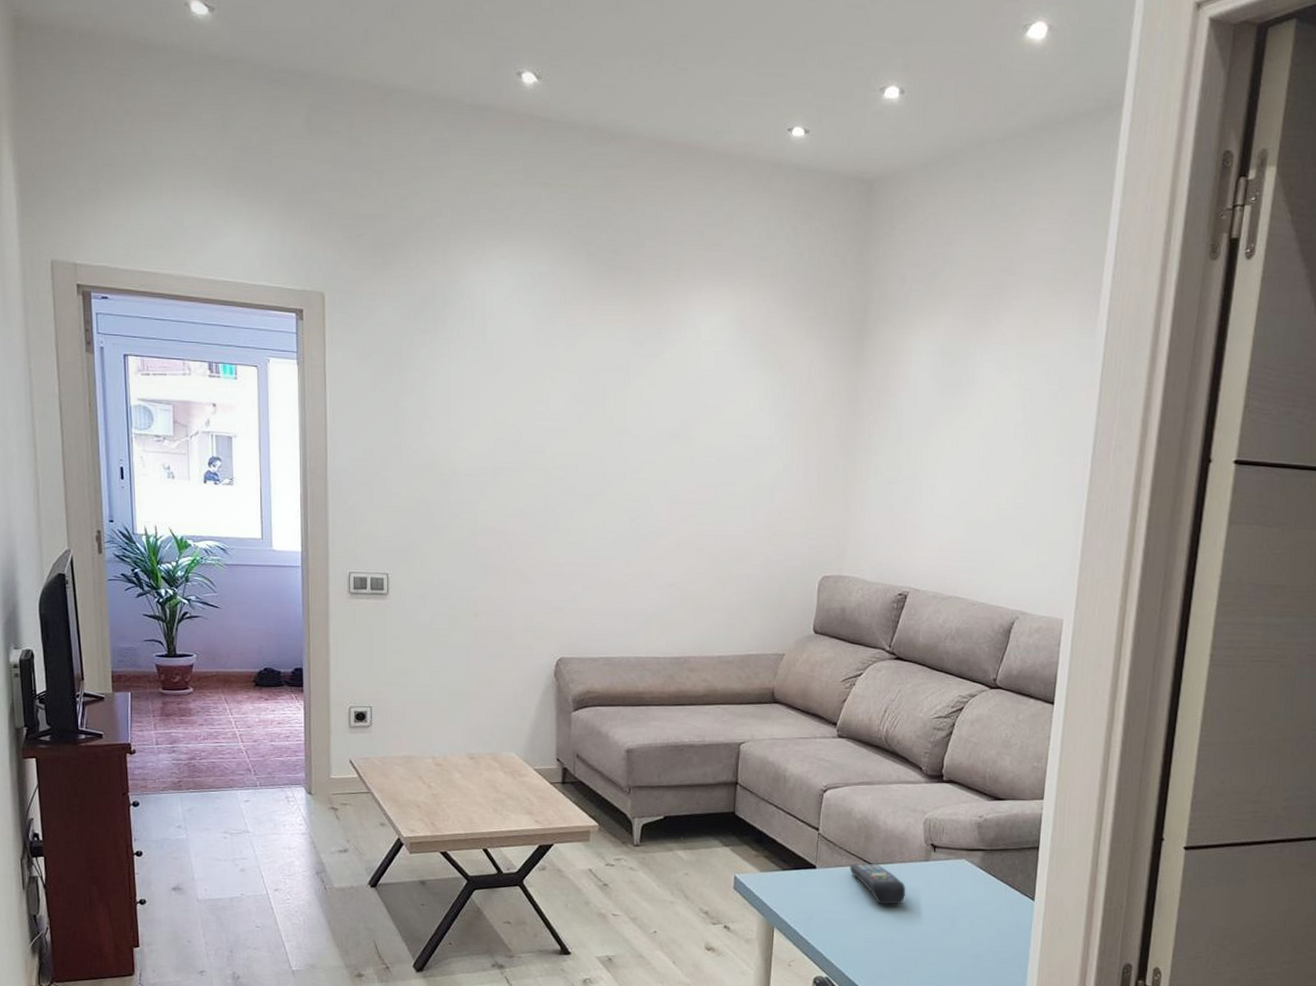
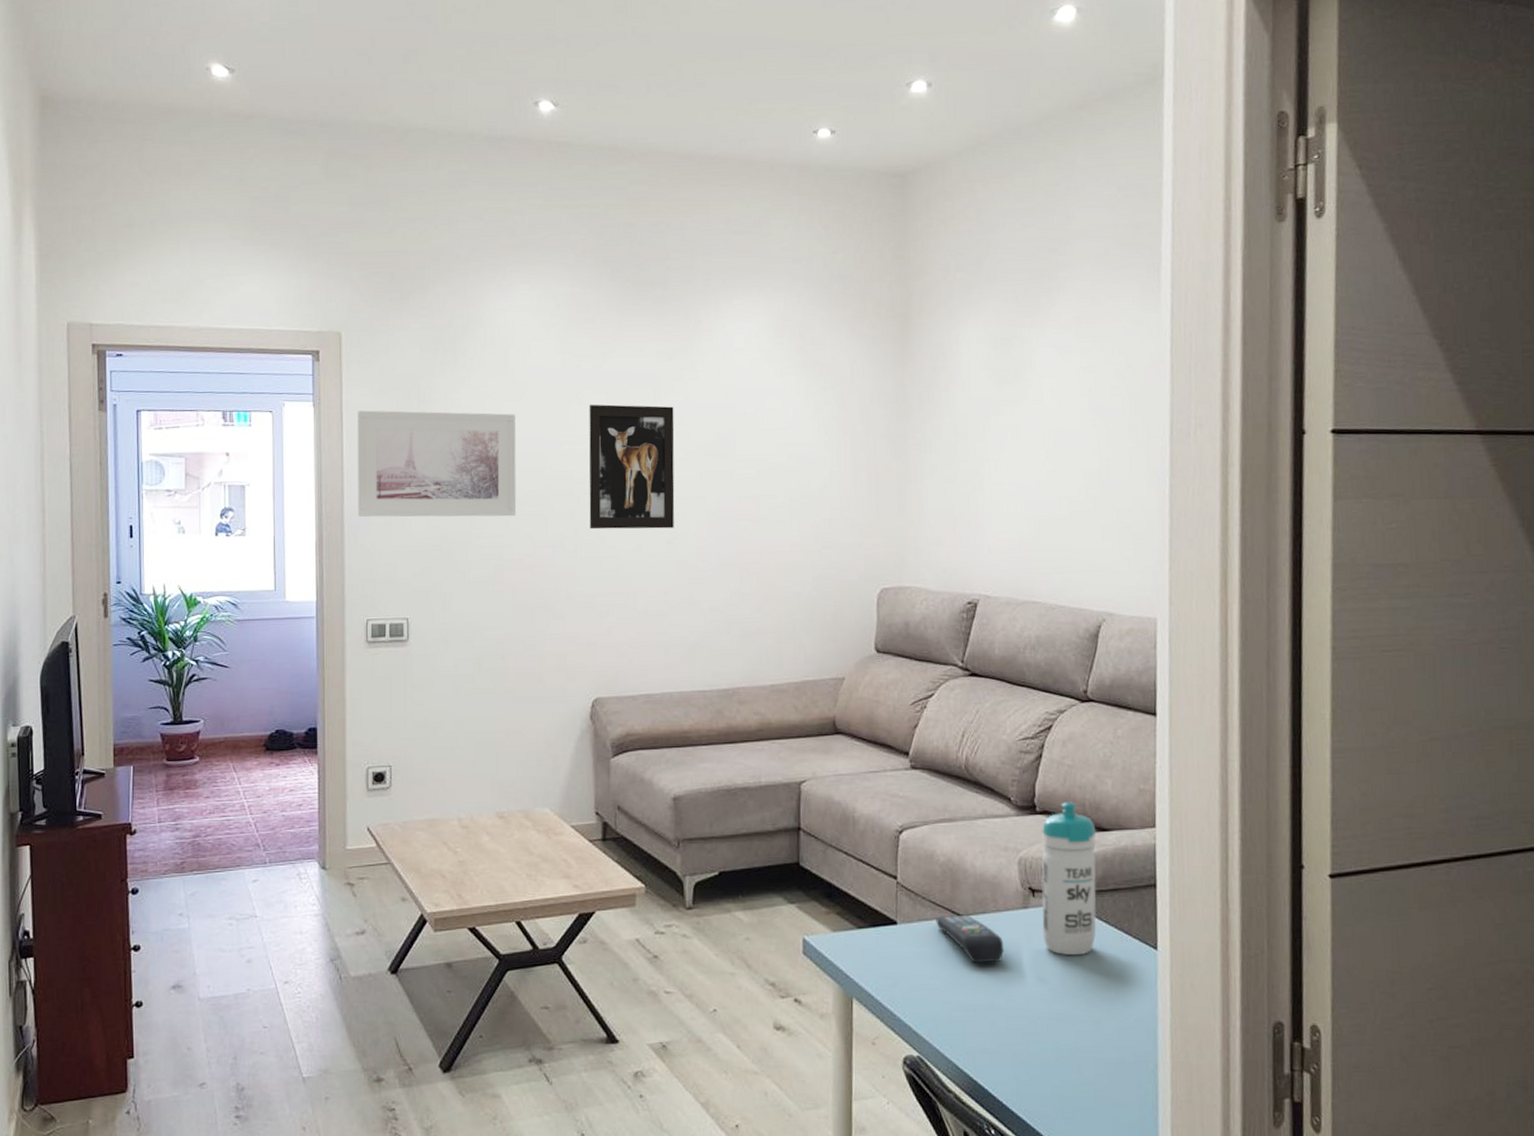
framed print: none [340,372,492,486] -> present [357,410,517,517]
wall art: none [559,383,642,507] -> present [589,404,675,530]
water bottle: none [939,774,993,902] -> present [1042,802,1097,956]

